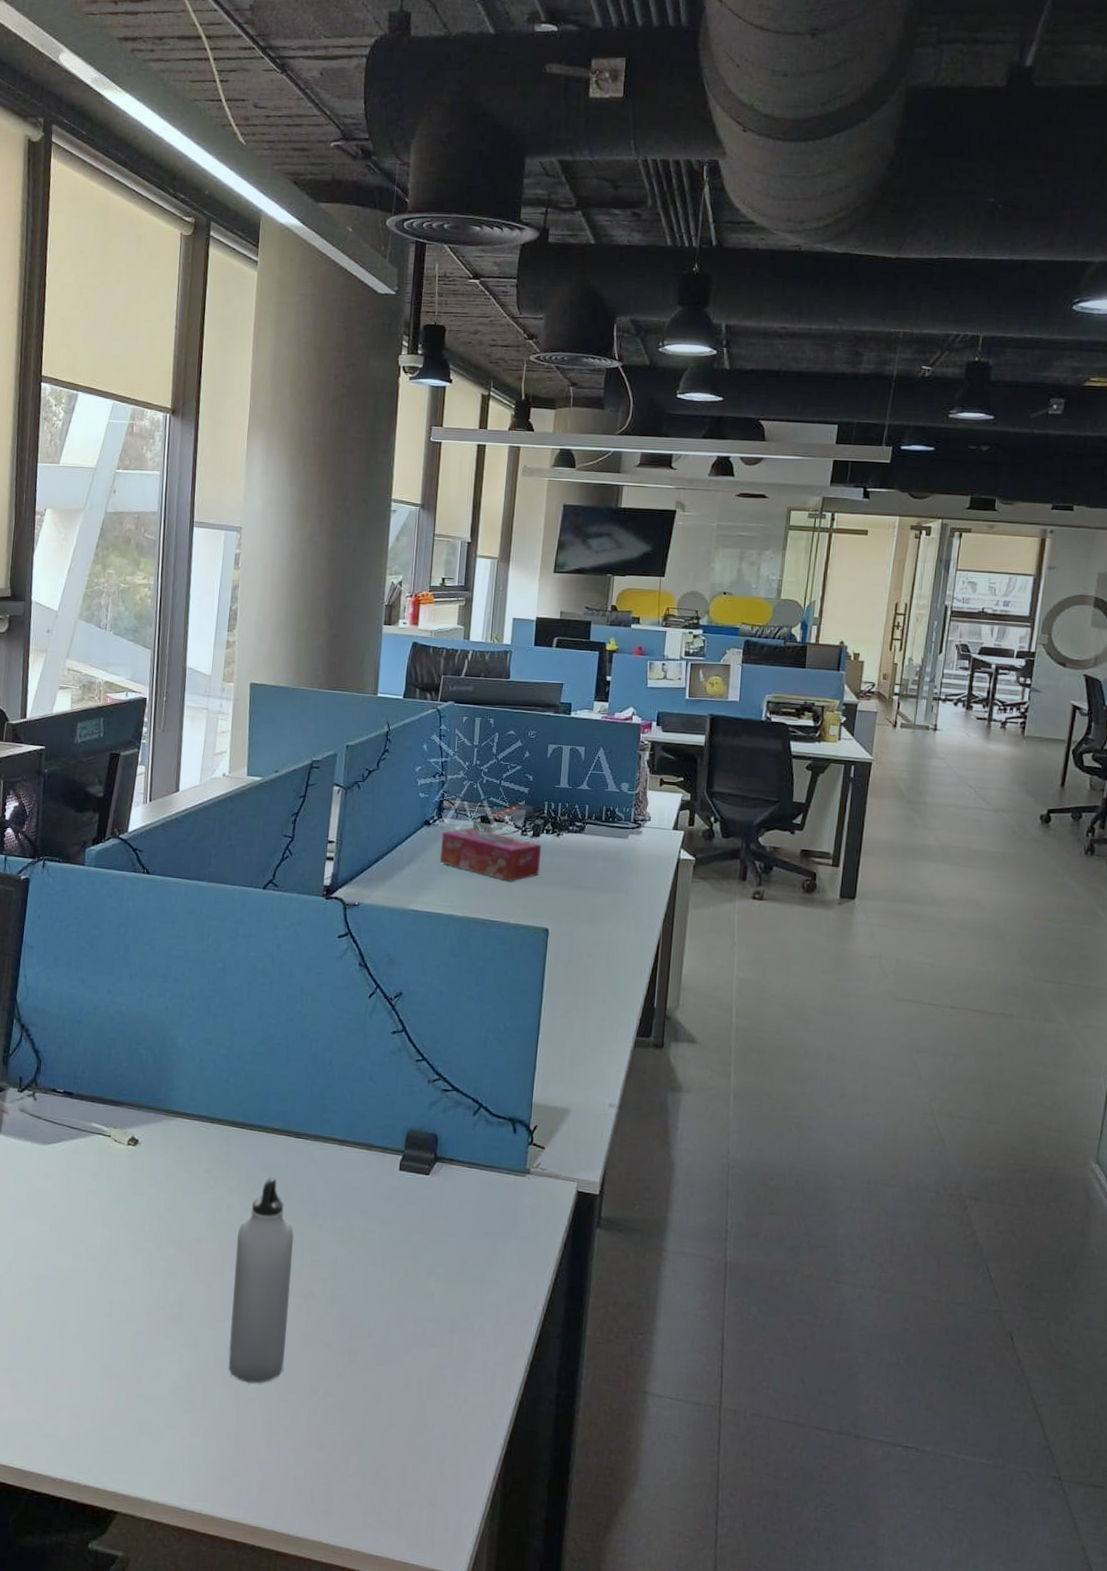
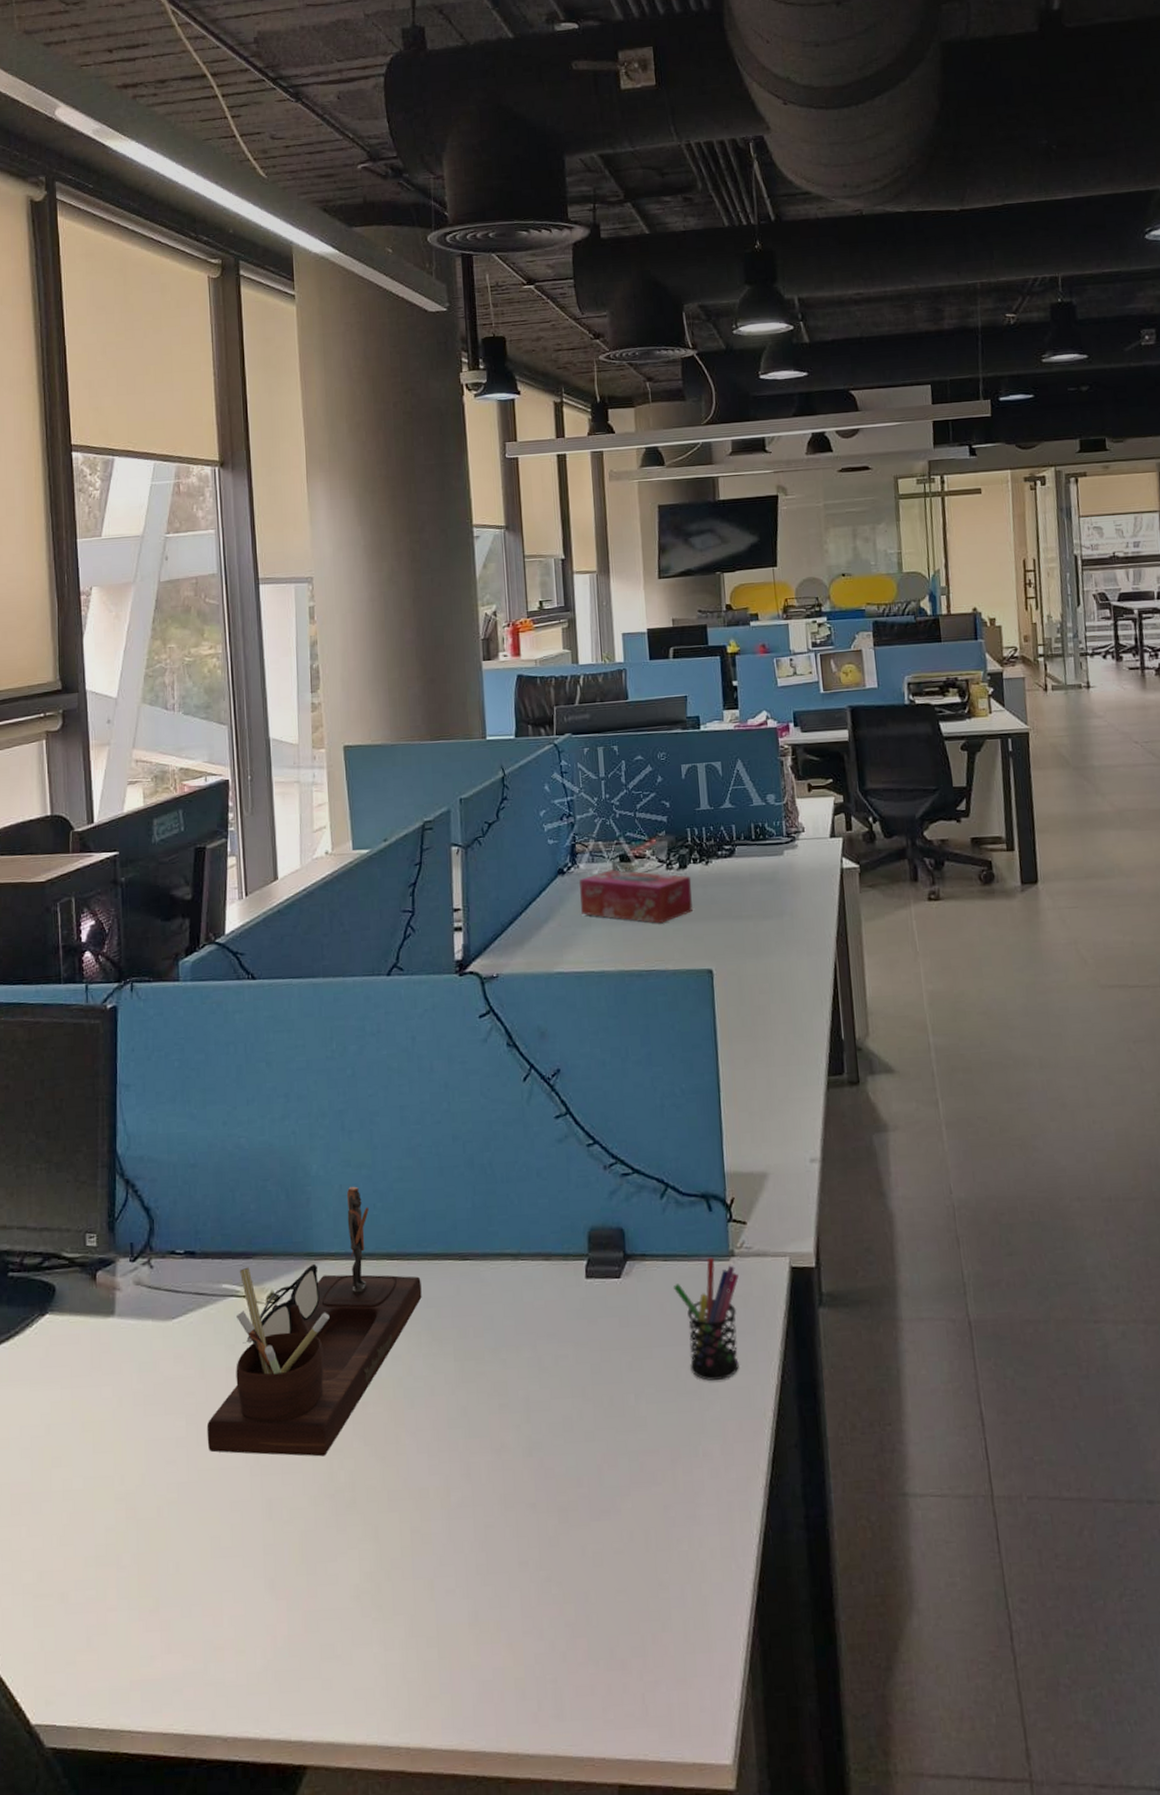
desk organizer: none [65,1061,259,1276] -> present [206,1186,422,1457]
water bottle: present [228,1176,294,1384] -> none [408,1312,485,1571]
pen holder: none [472,1171,531,1273] -> present [673,1257,739,1381]

